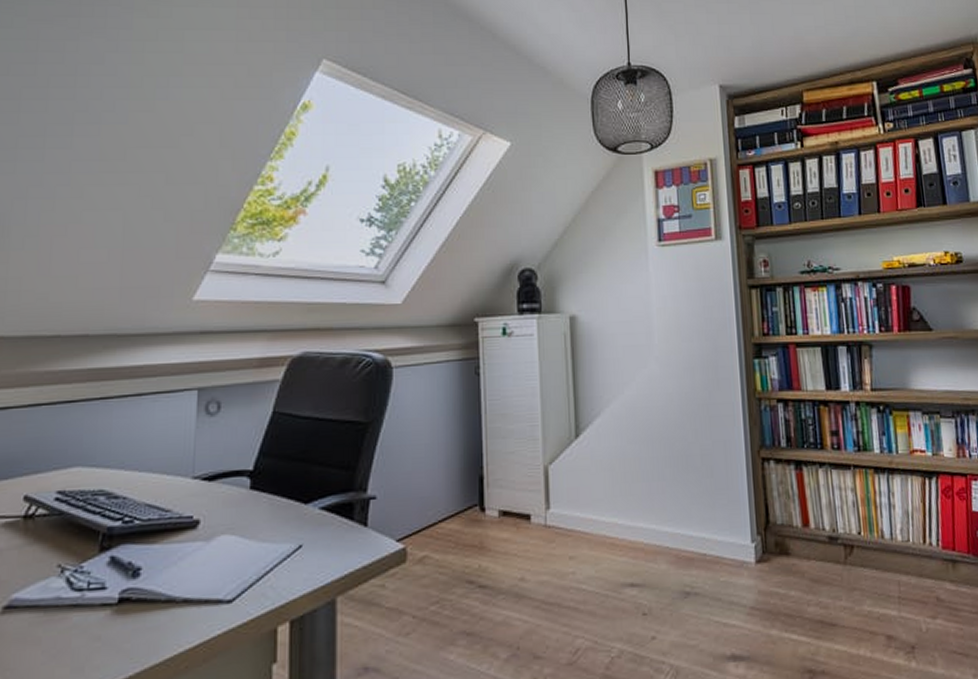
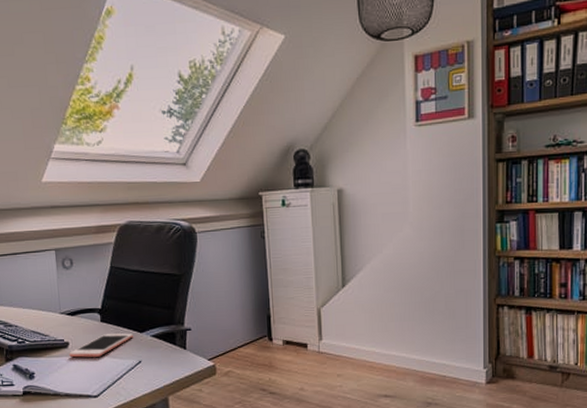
cell phone: none [198,504,294,543] -> present [69,333,133,358]

